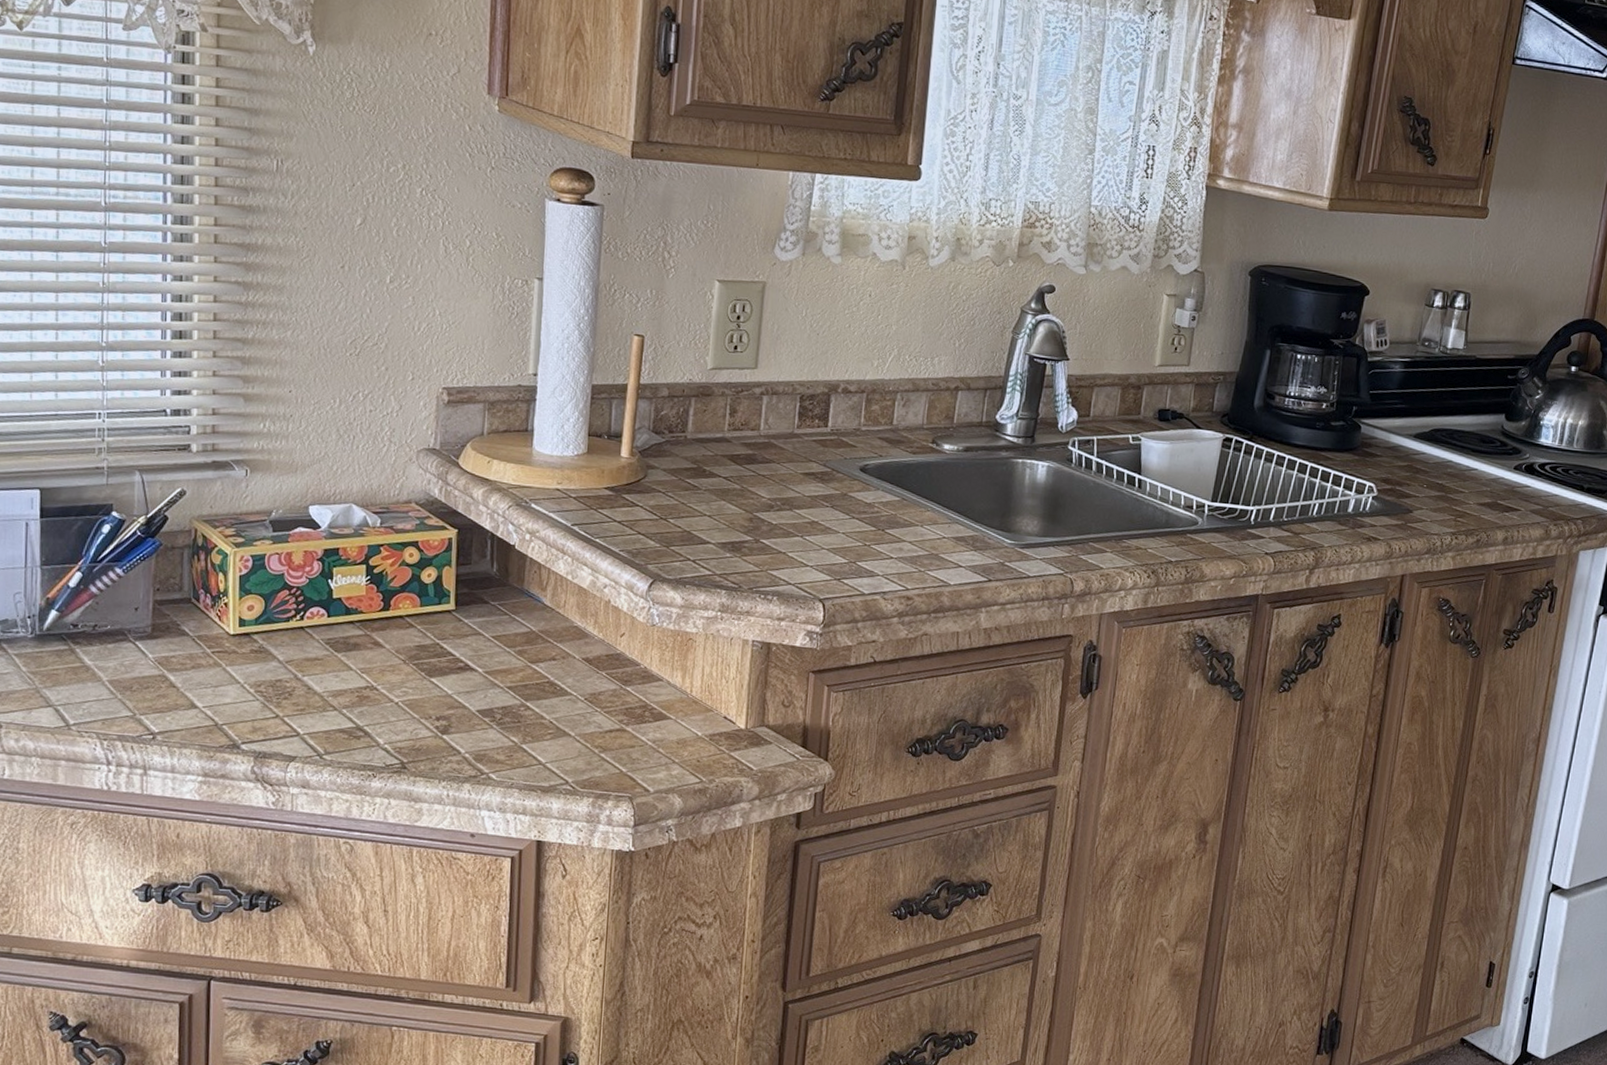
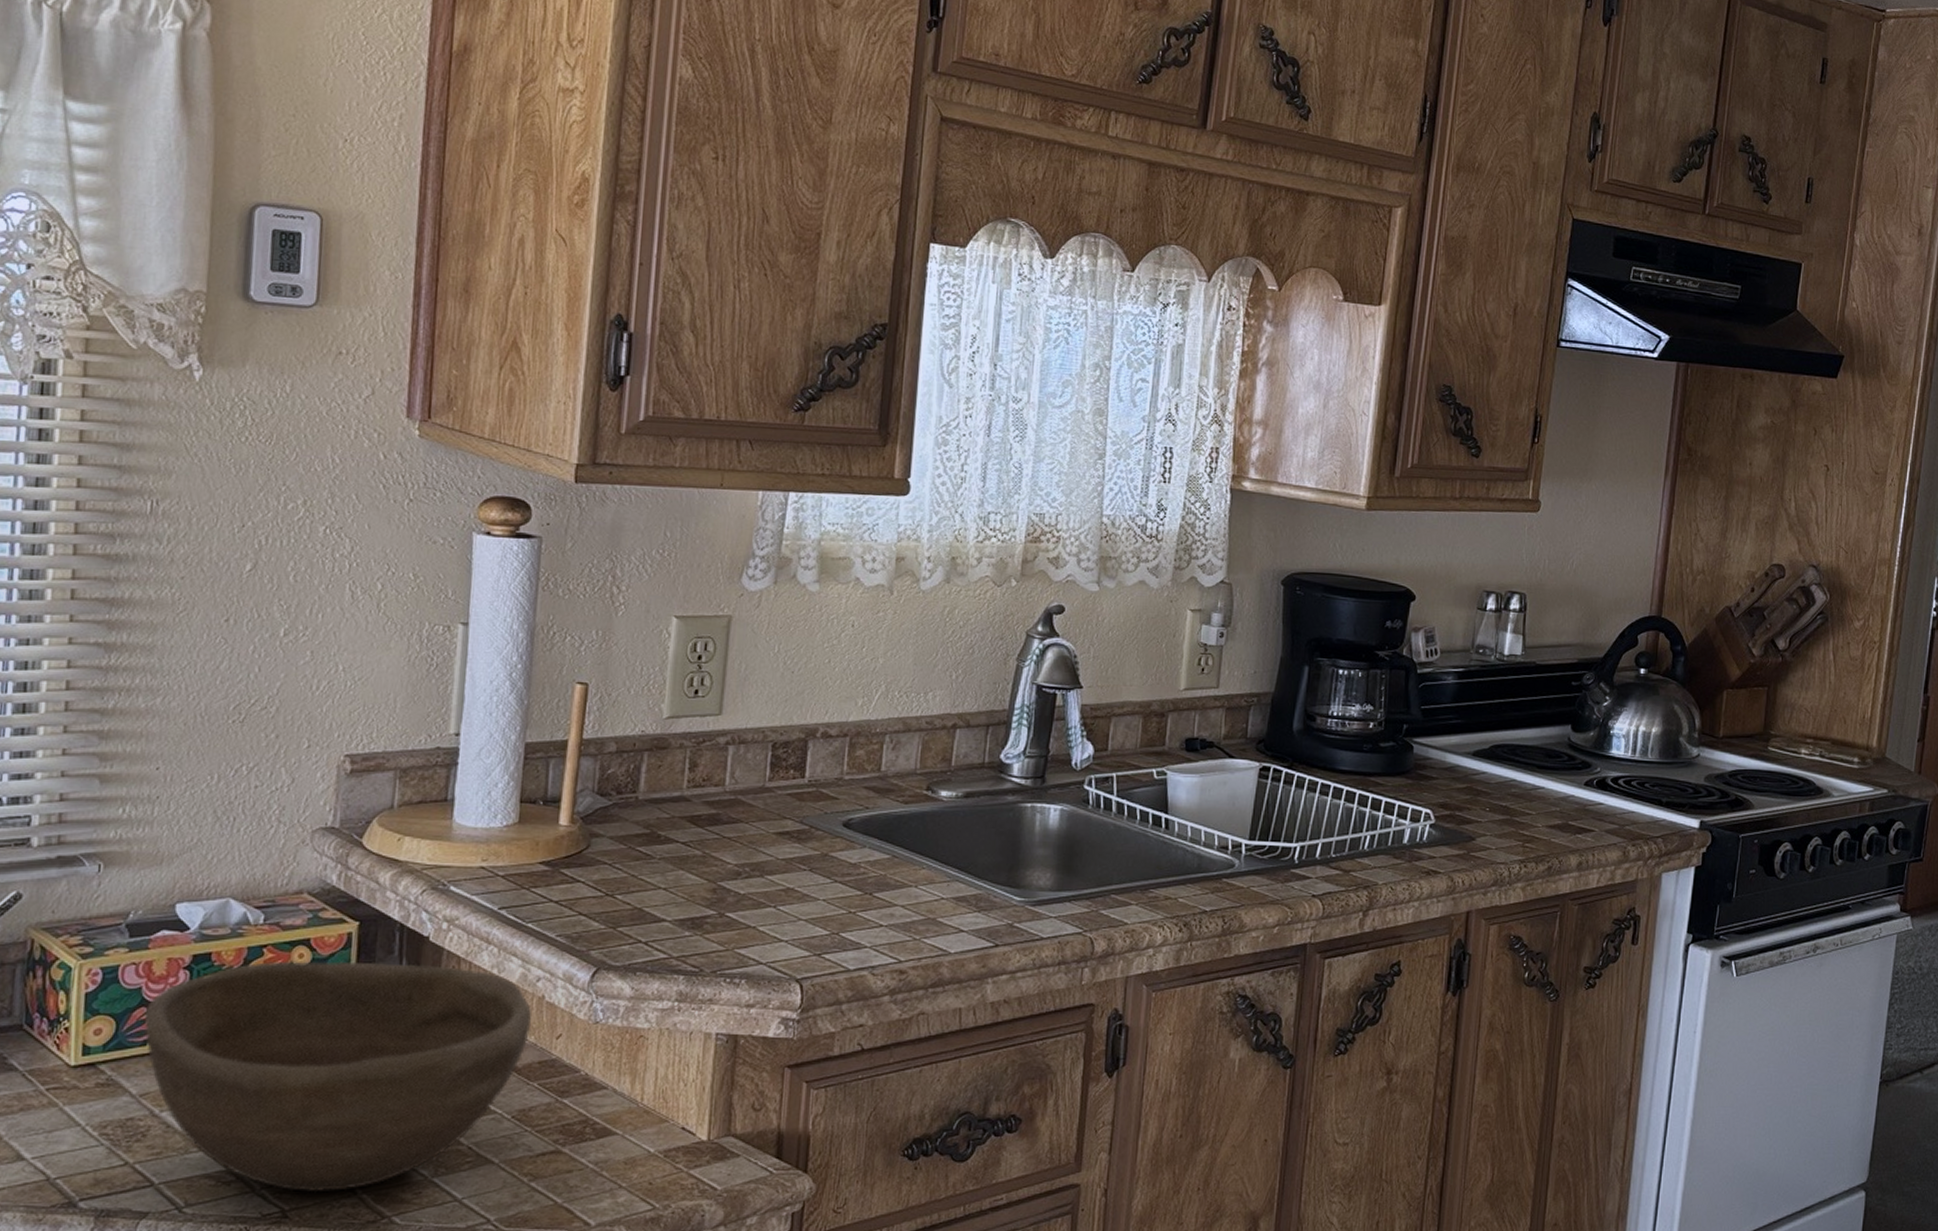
bowl: none [288,558,601,750] -> present [144,961,532,1193]

